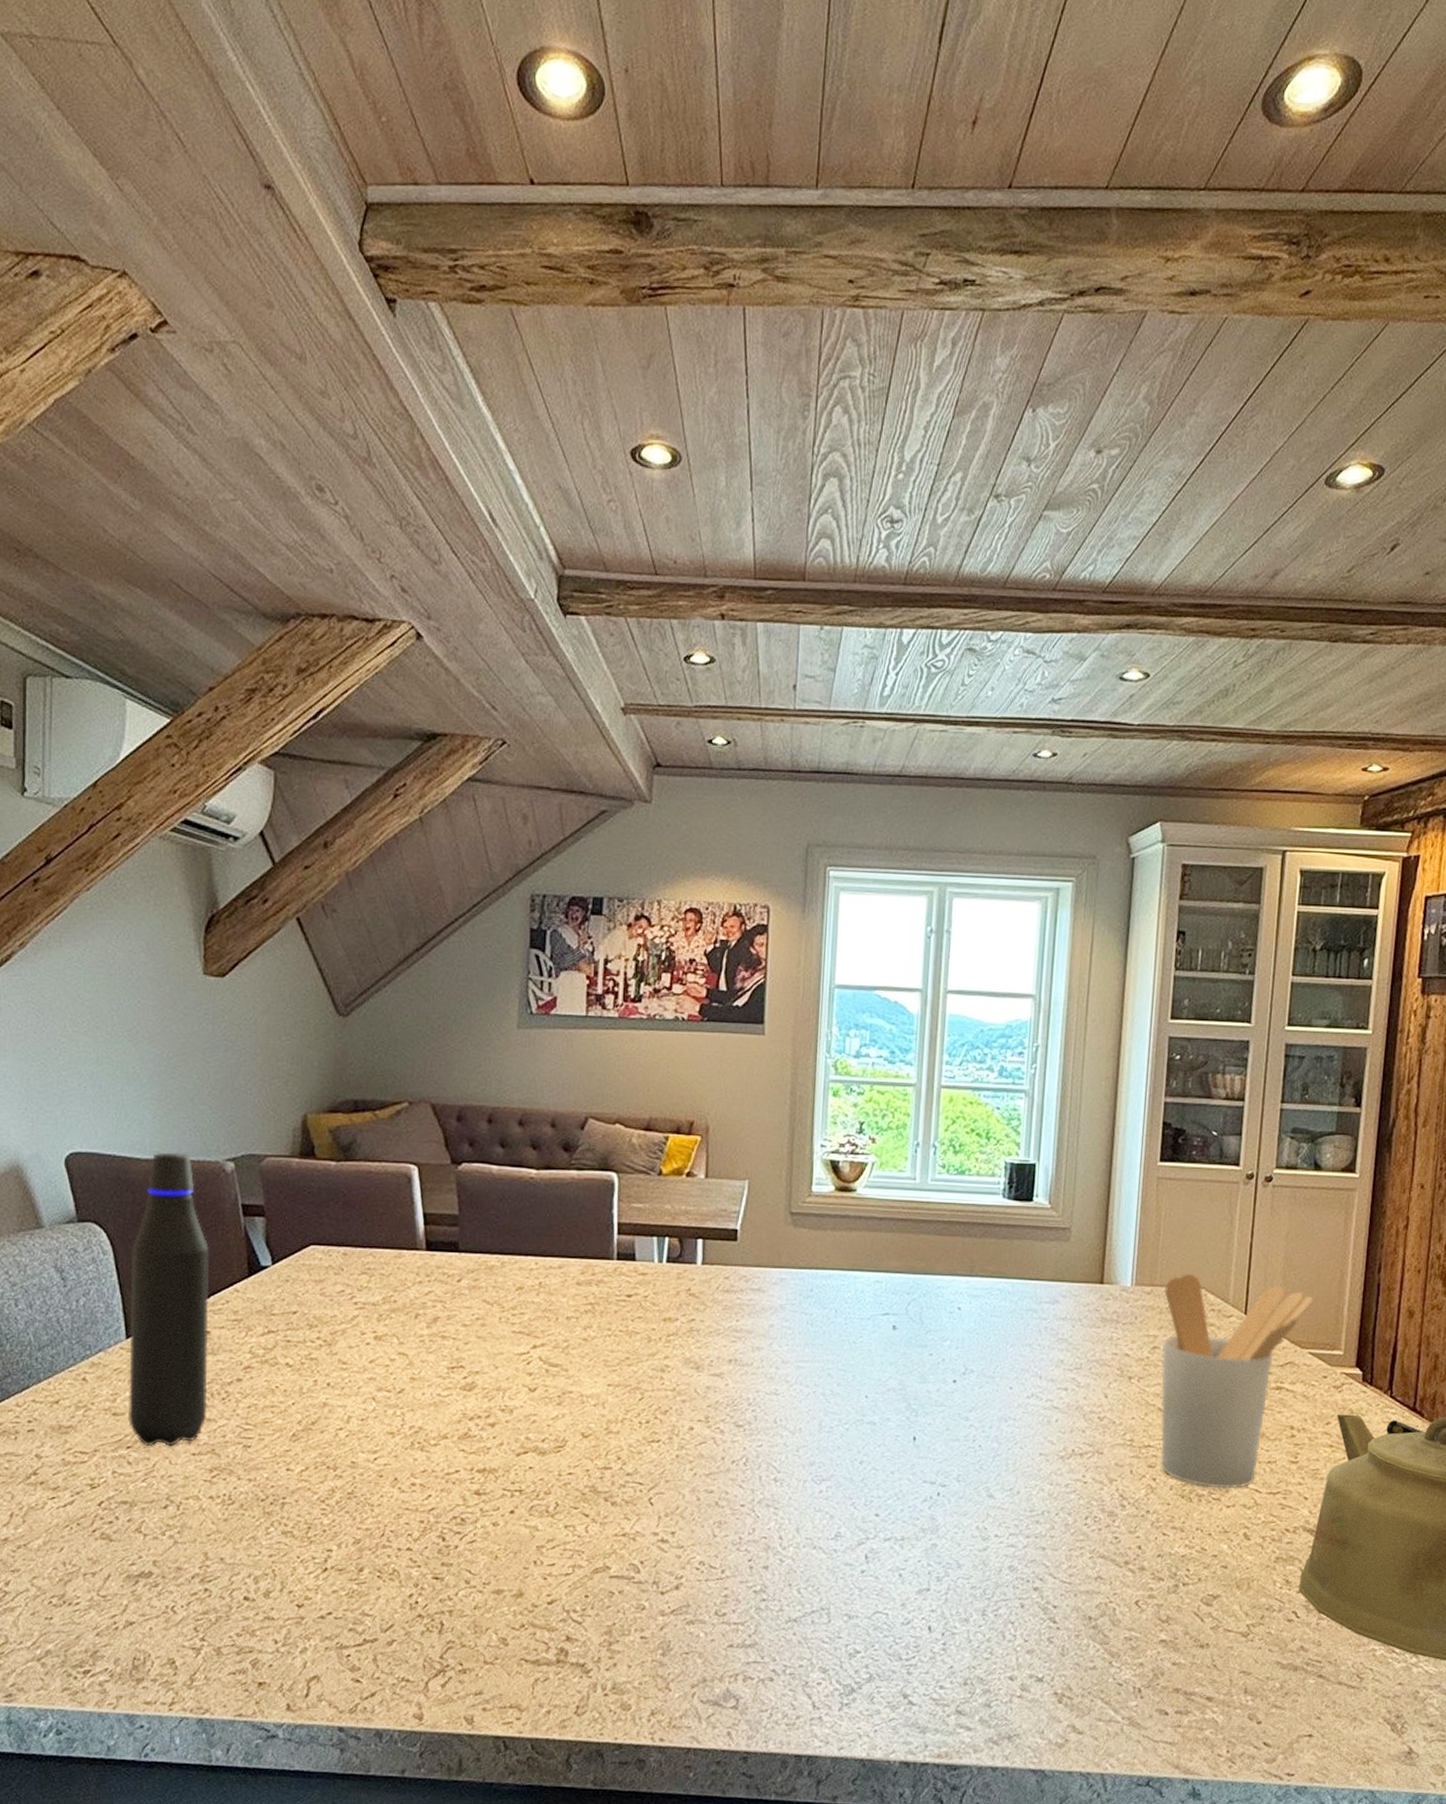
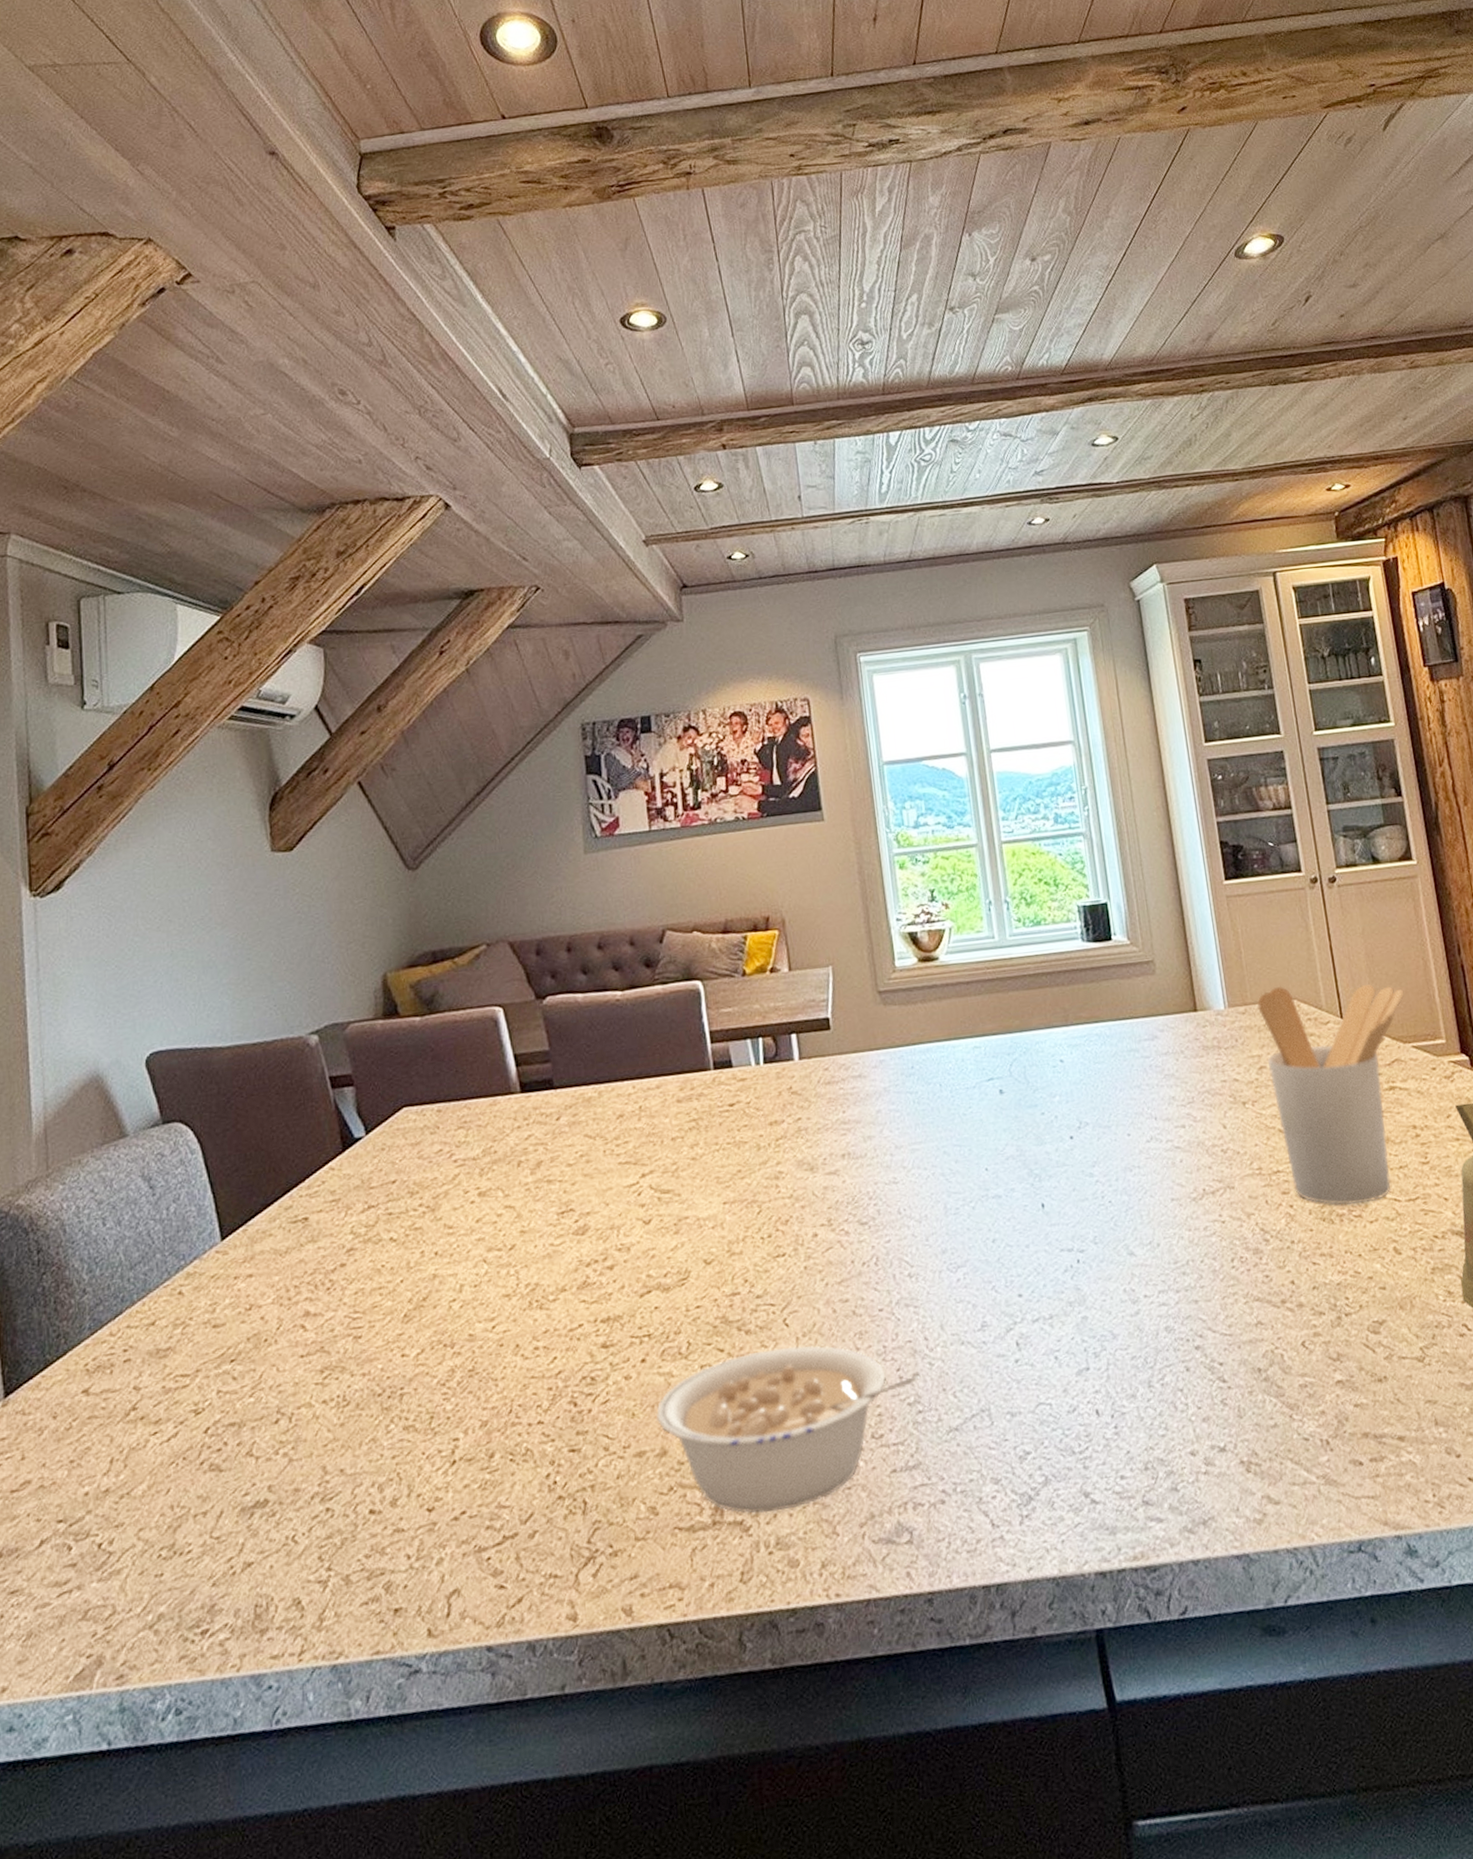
water bottle: present [128,1152,209,1446] -> none [219,1034,313,1356]
legume: none [518,1522,770,1661] -> present [656,1346,921,1514]

